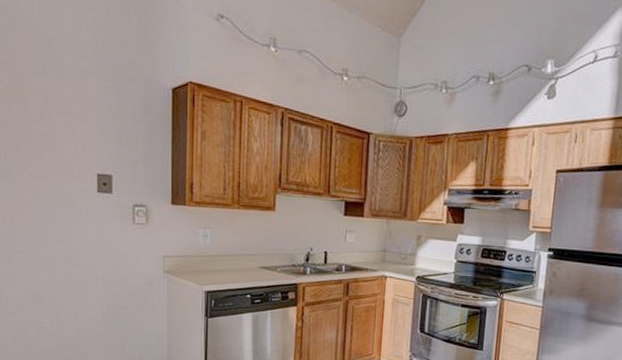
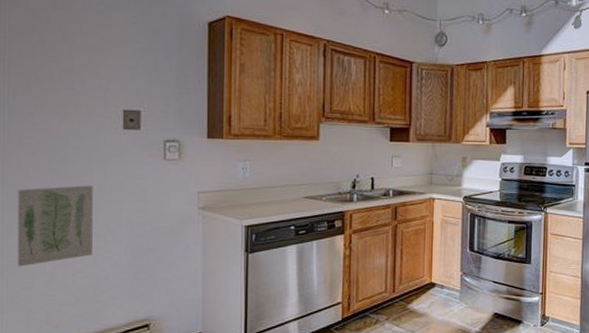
wall art: none [11,243,73,315] -> present [17,185,93,267]

